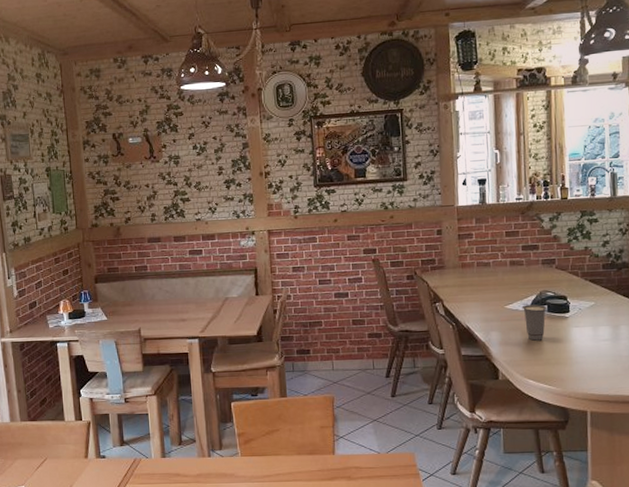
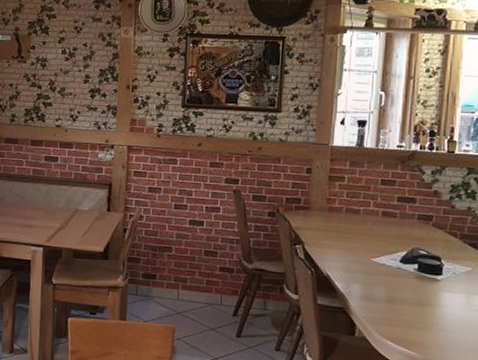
cup: present [521,304,547,341] -> none [389,260,418,301]

